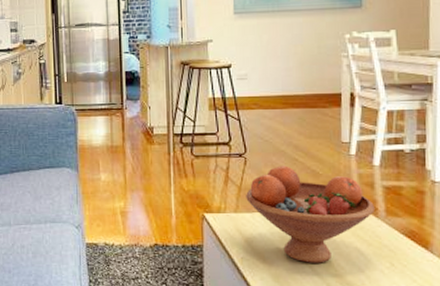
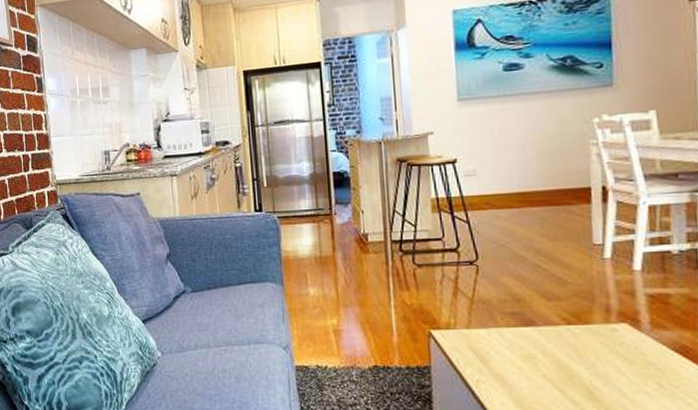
fruit bowl: present [246,166,376,263] -> none [479,273,638,385]

